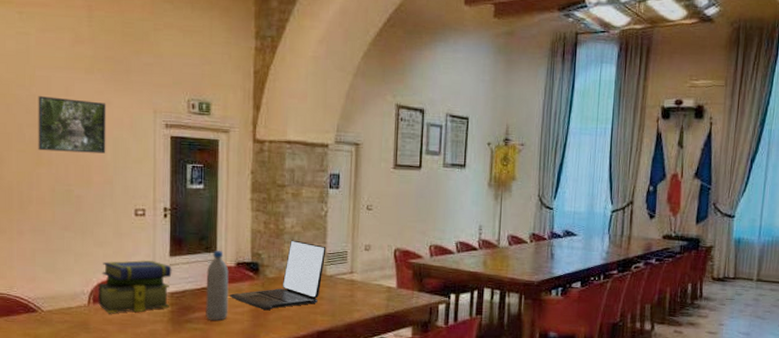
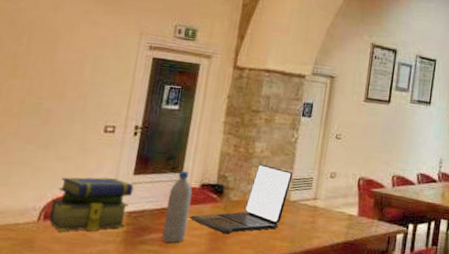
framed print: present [38,96,106,154] -> none [14,11,94,70]

